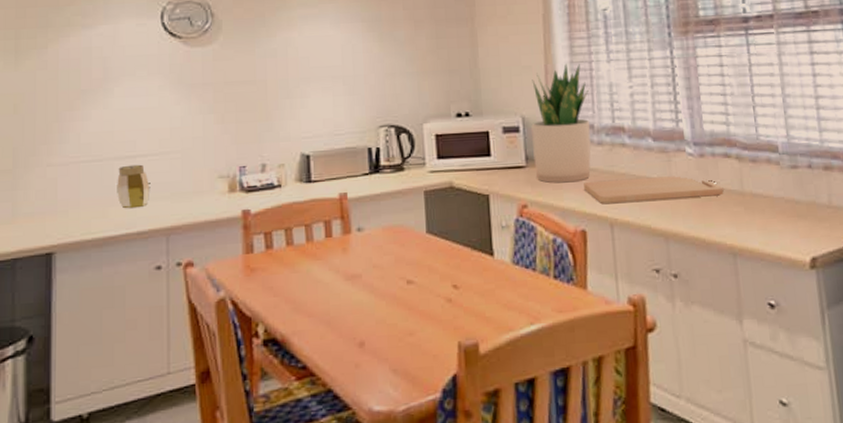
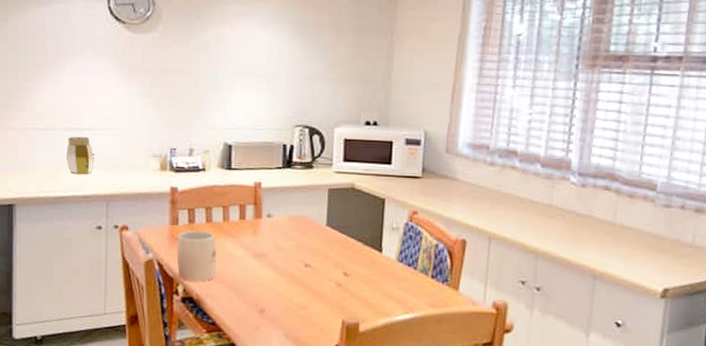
mug: none [253,256,302,319] -> present [176,230,216,282]
planter: present [531,63,591,183] -> none [429,85,492,197]
cutting board: present [584,176,724,203] -> none [471,197,598,224]

